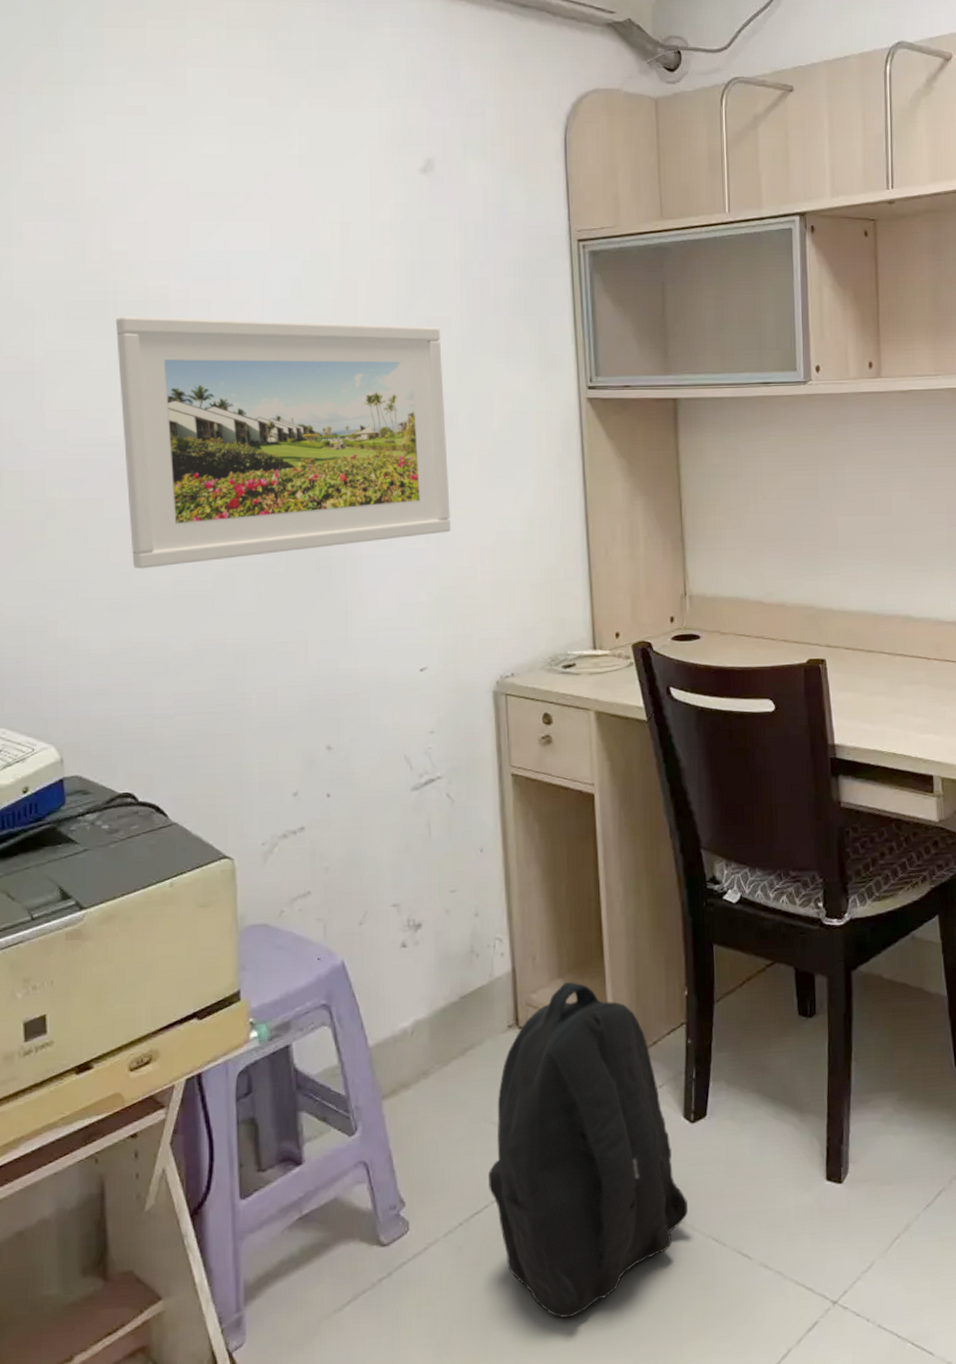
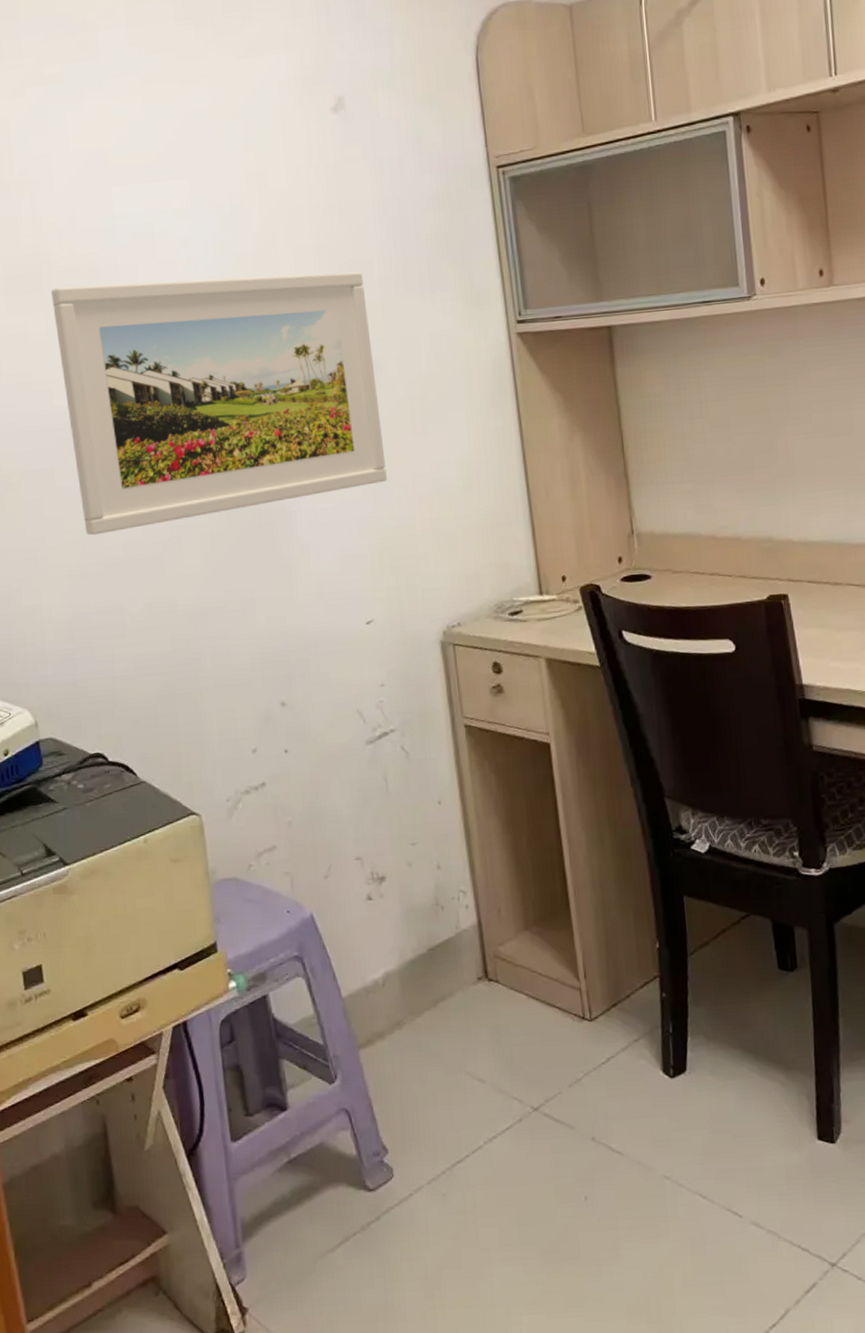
backpack: present [489,982,688,1319] -> none [468,934,672,1269]

